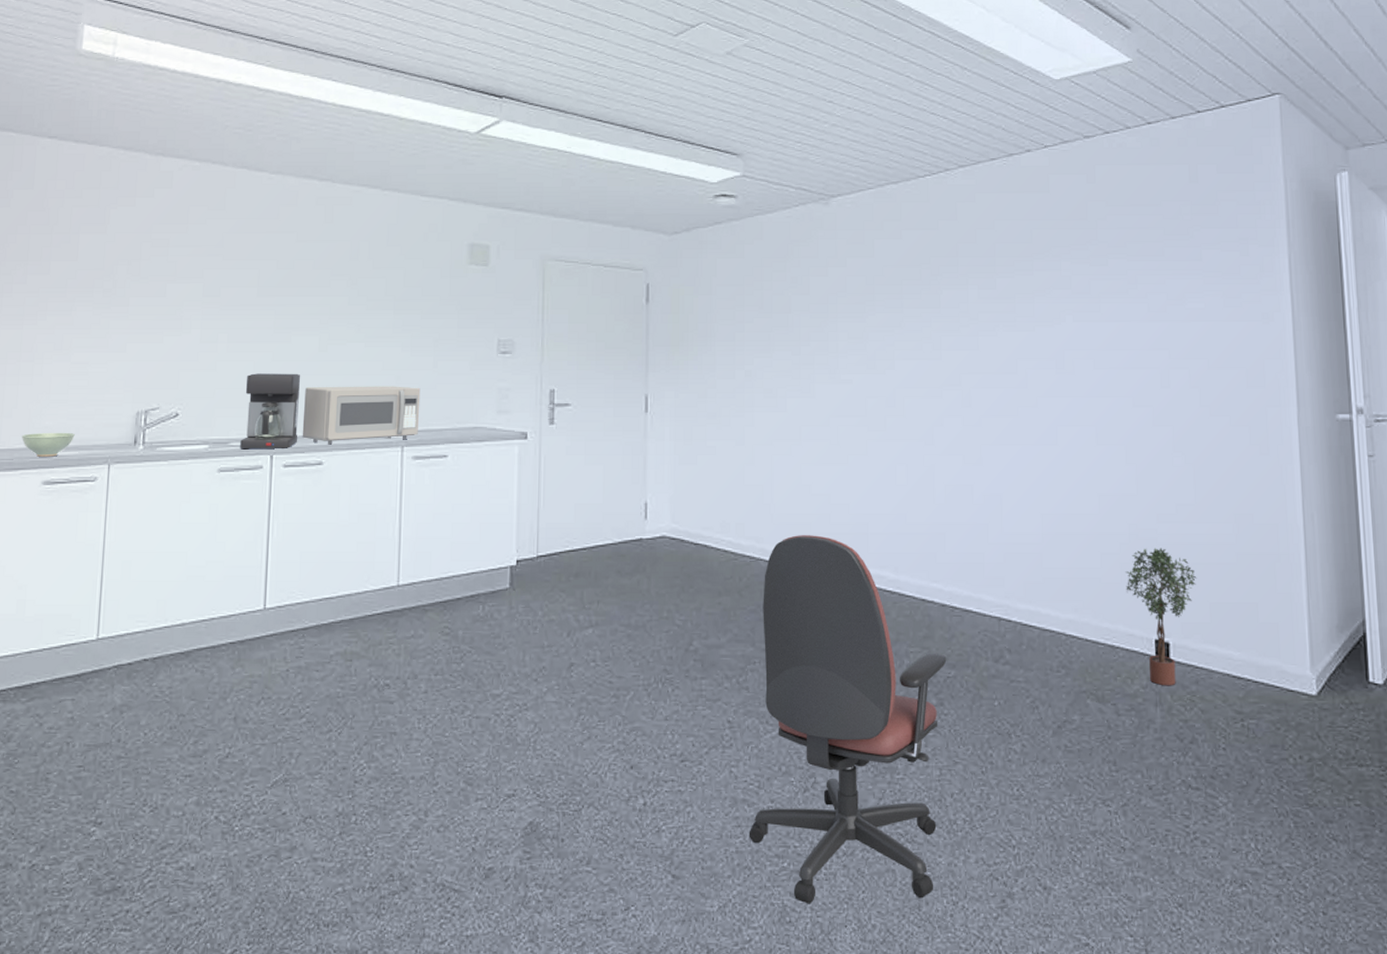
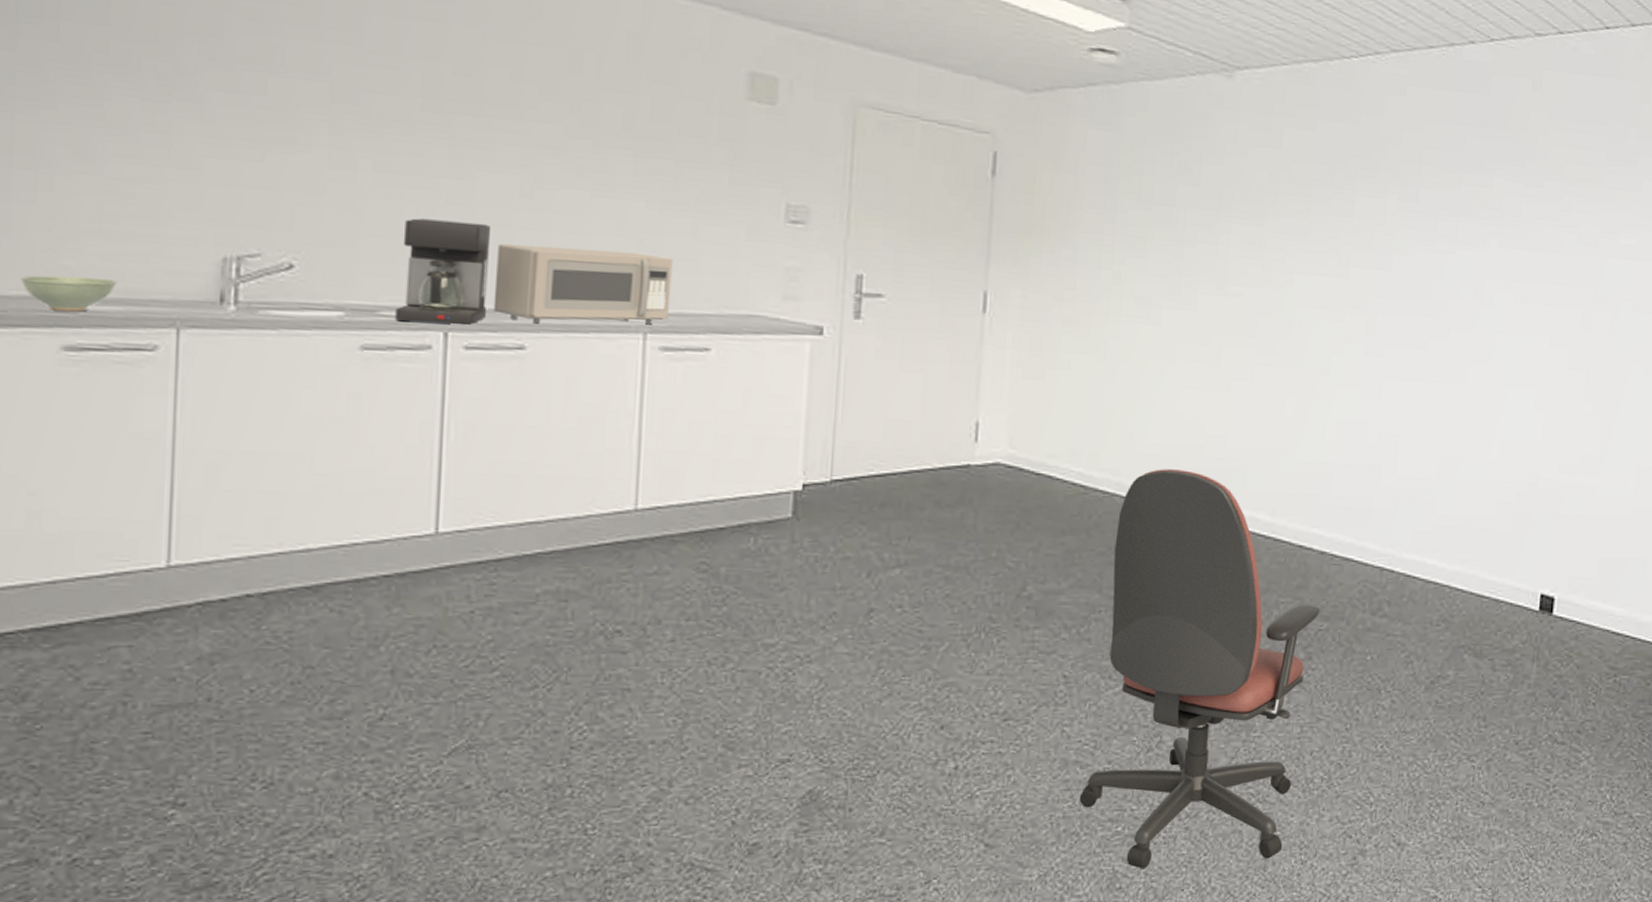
potted tree: present [1125,548,1197,686] -> none [1517,499,1591,642]

